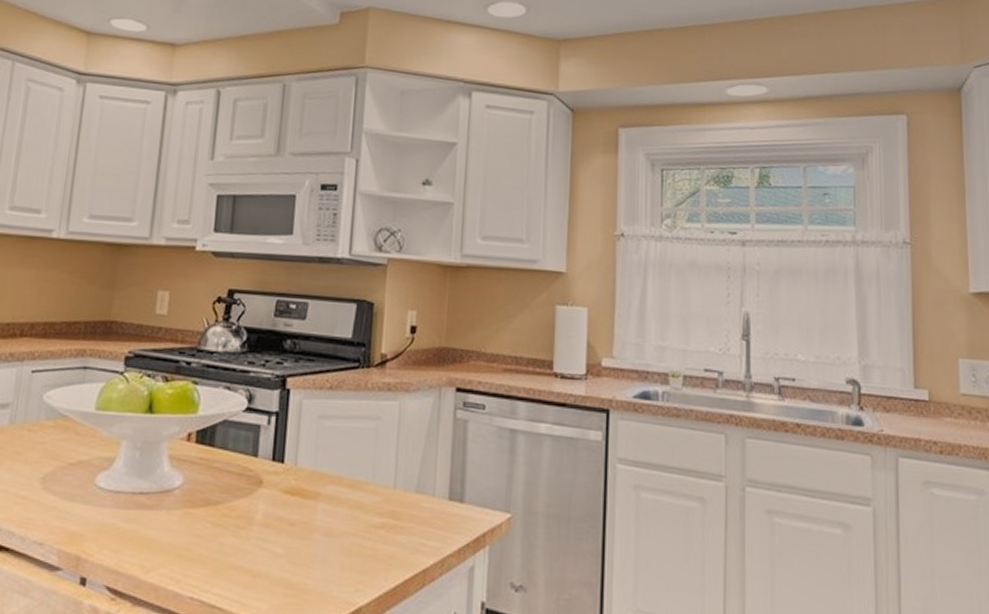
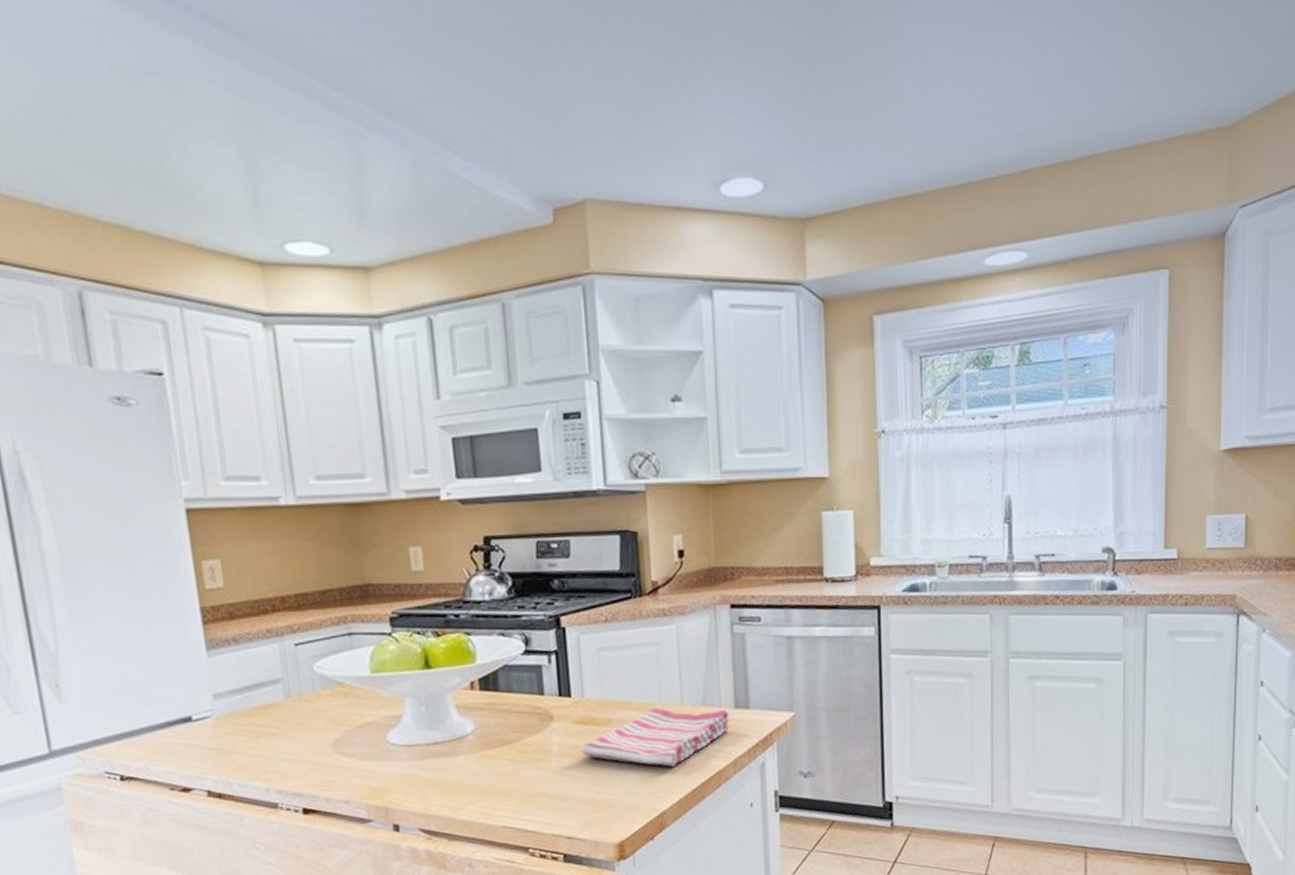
dish towel: none [285,487,442,556] -> present [581,707,730,767]

